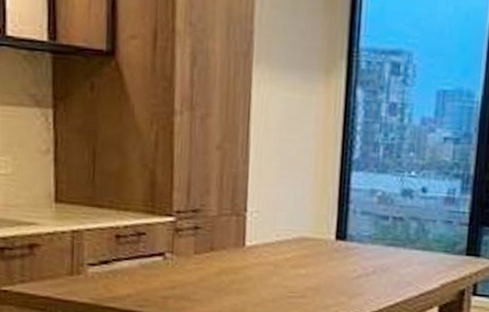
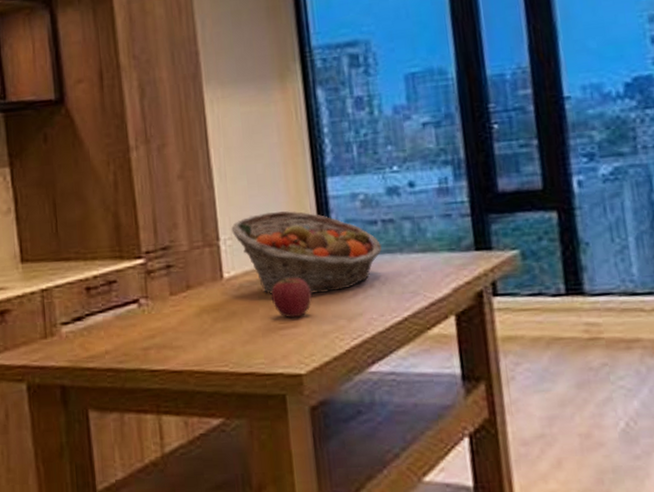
fruit basket: none [259,194,388,273] -> present [231,210,382,294]
apple: none [286,252,321,290] -> present [271,276,312,318]

